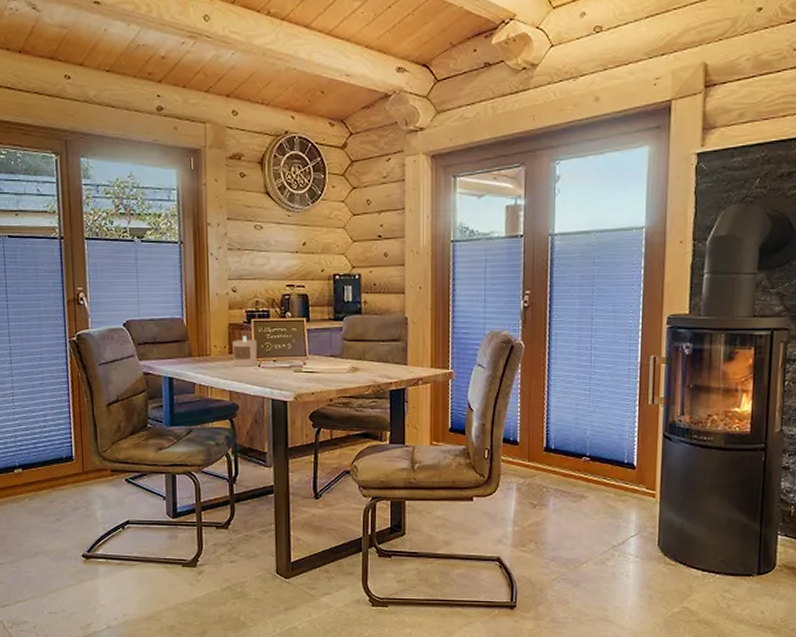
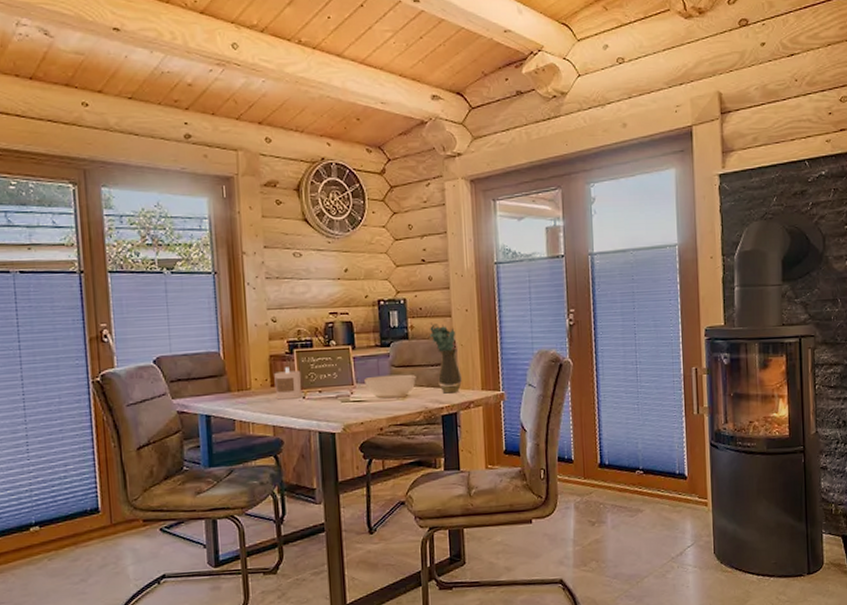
bowl: none [317,348,368,371] -> present [364,374,417,399]
vase: none [383,299,411,369] -> present [430,323,462,394]

